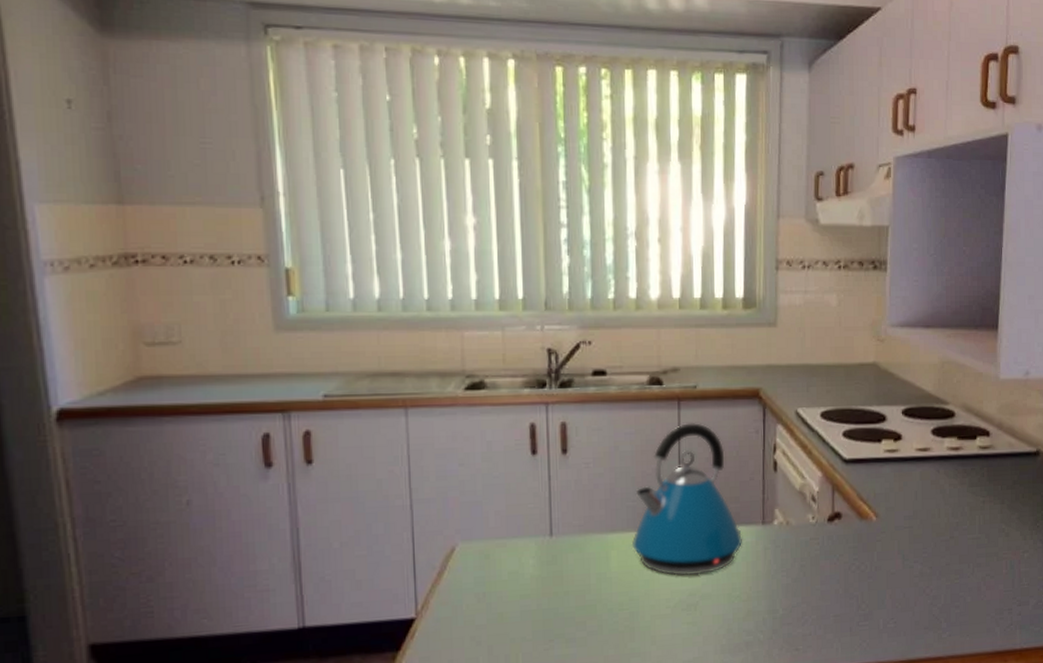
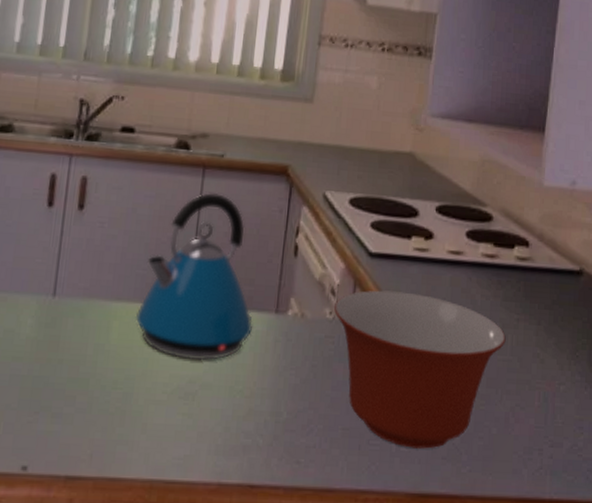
mixing bowl: none [816,490,974,624] -> present [334,290,506,449]

